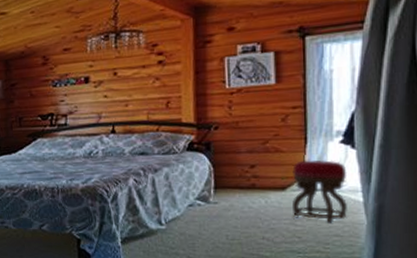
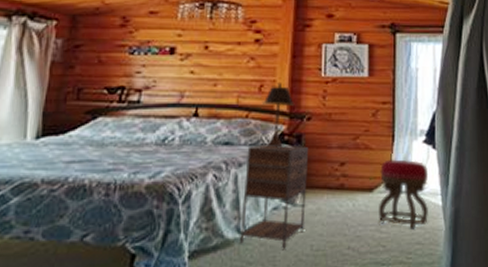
nightstand: none [161,152,219,238] -> present [240,145,309,249]
table lamp: none [171,98,201,155] -> present [263,83,295,148]

